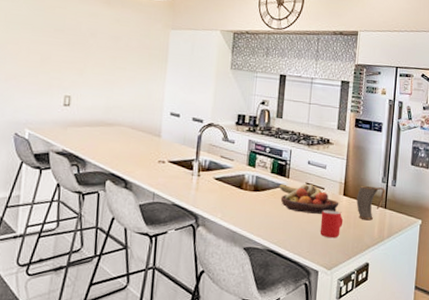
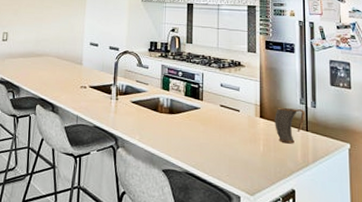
fruit bowl: present [279,183,339,214] -> none [193,106,256,137]
mug: present [320,210,344,239] -> none [238,132,263,162]

